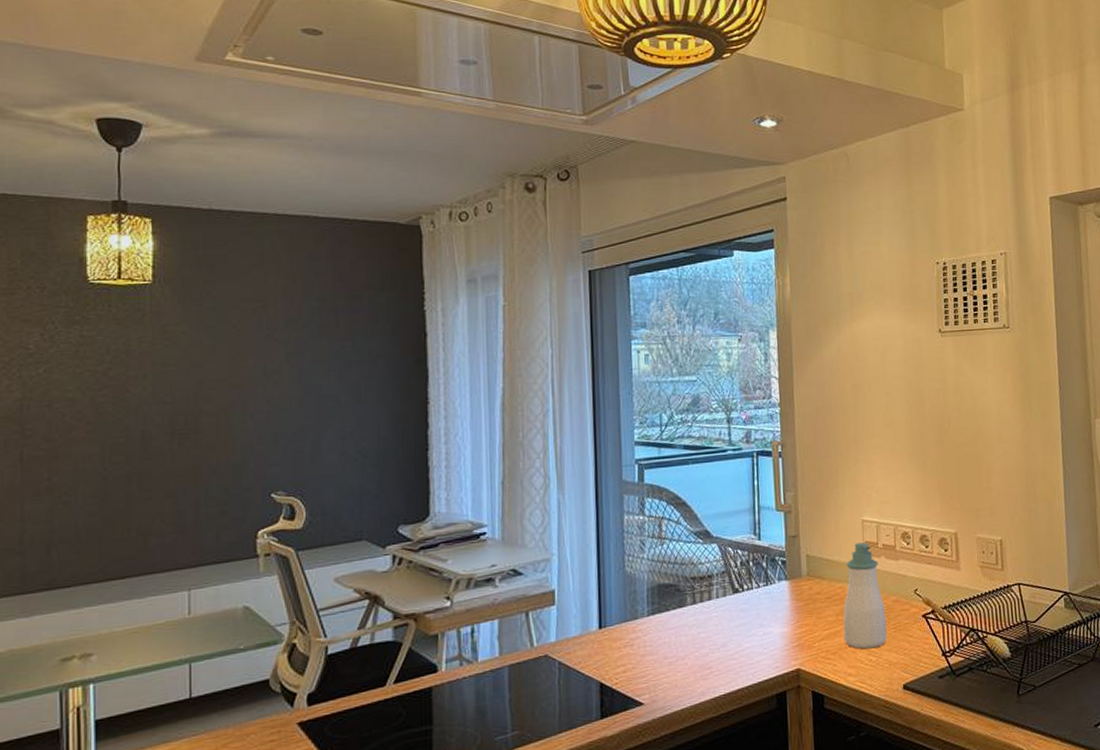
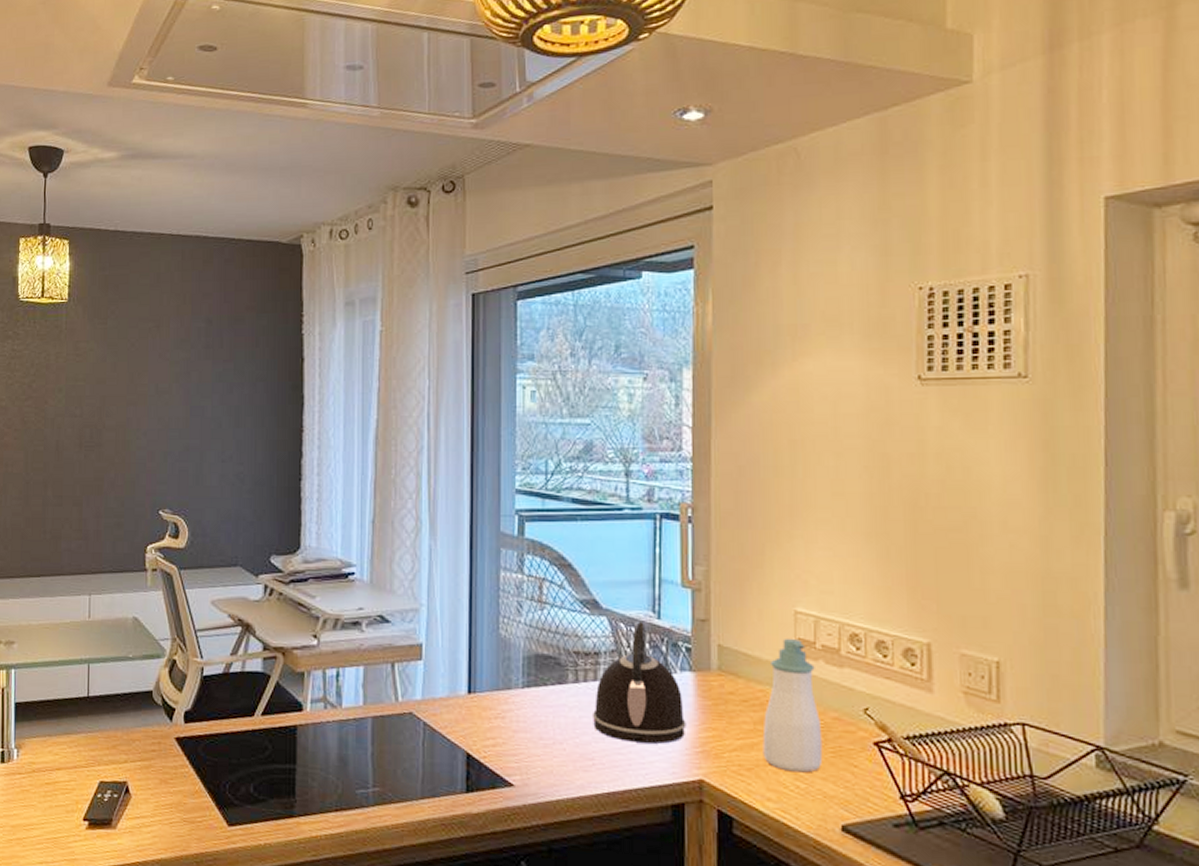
kettle: none [708,543,785,648] -> present [591,620,686,744]

